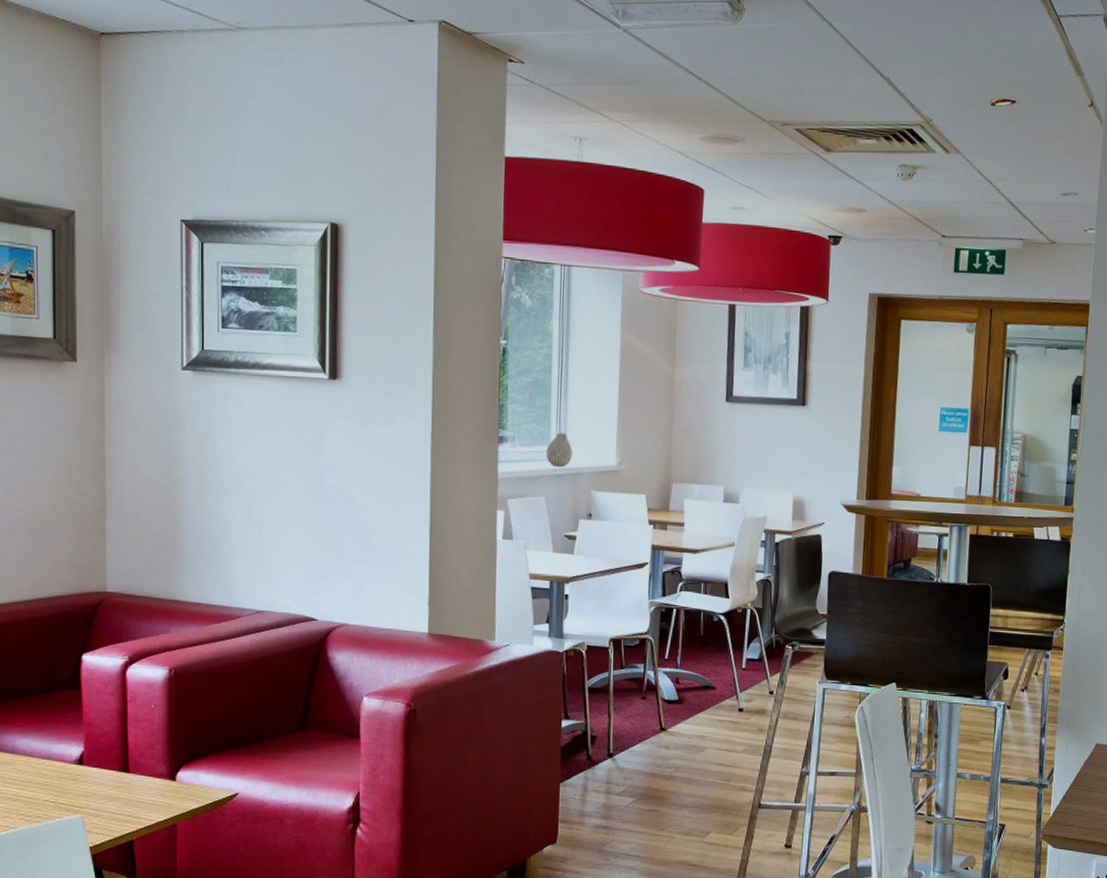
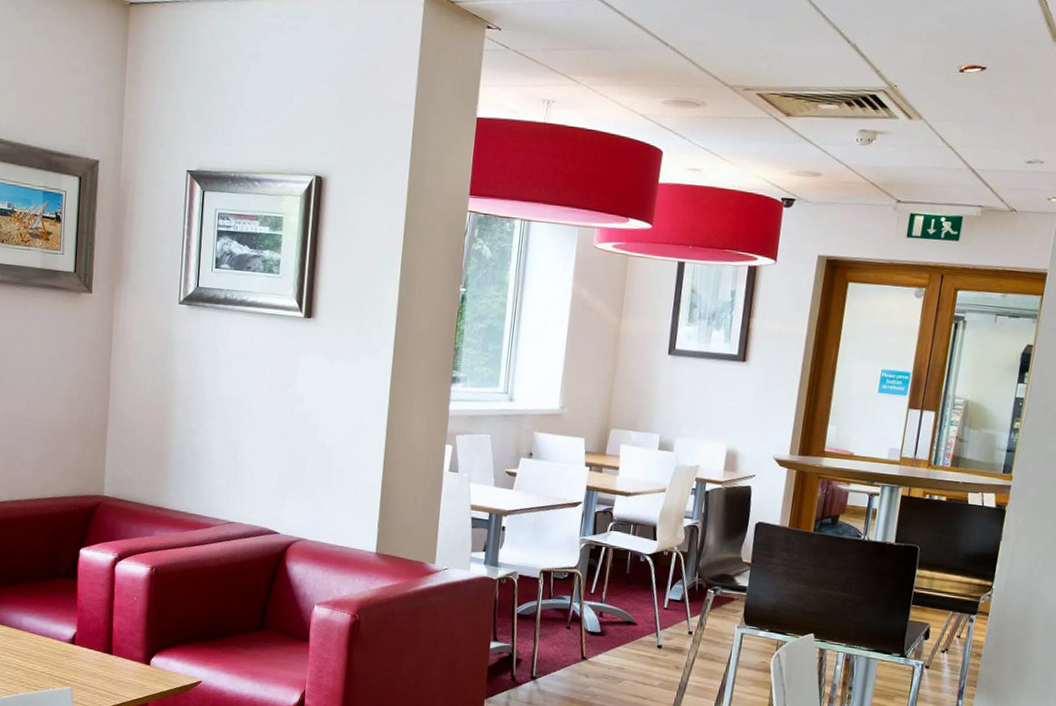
vase: present [546,432,572,467] -> none [494,376,519,408]

